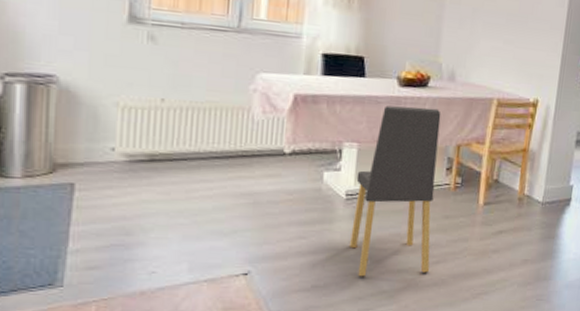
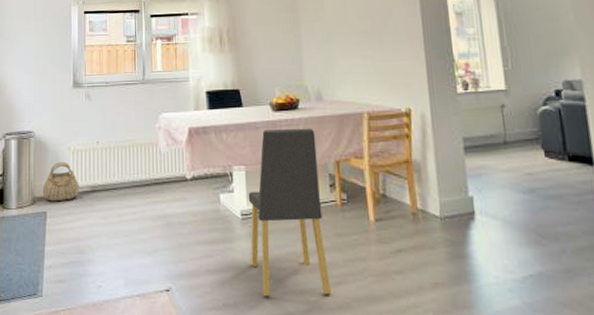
basket: none [69,119,130,171] -> present [42,161,79,202]

